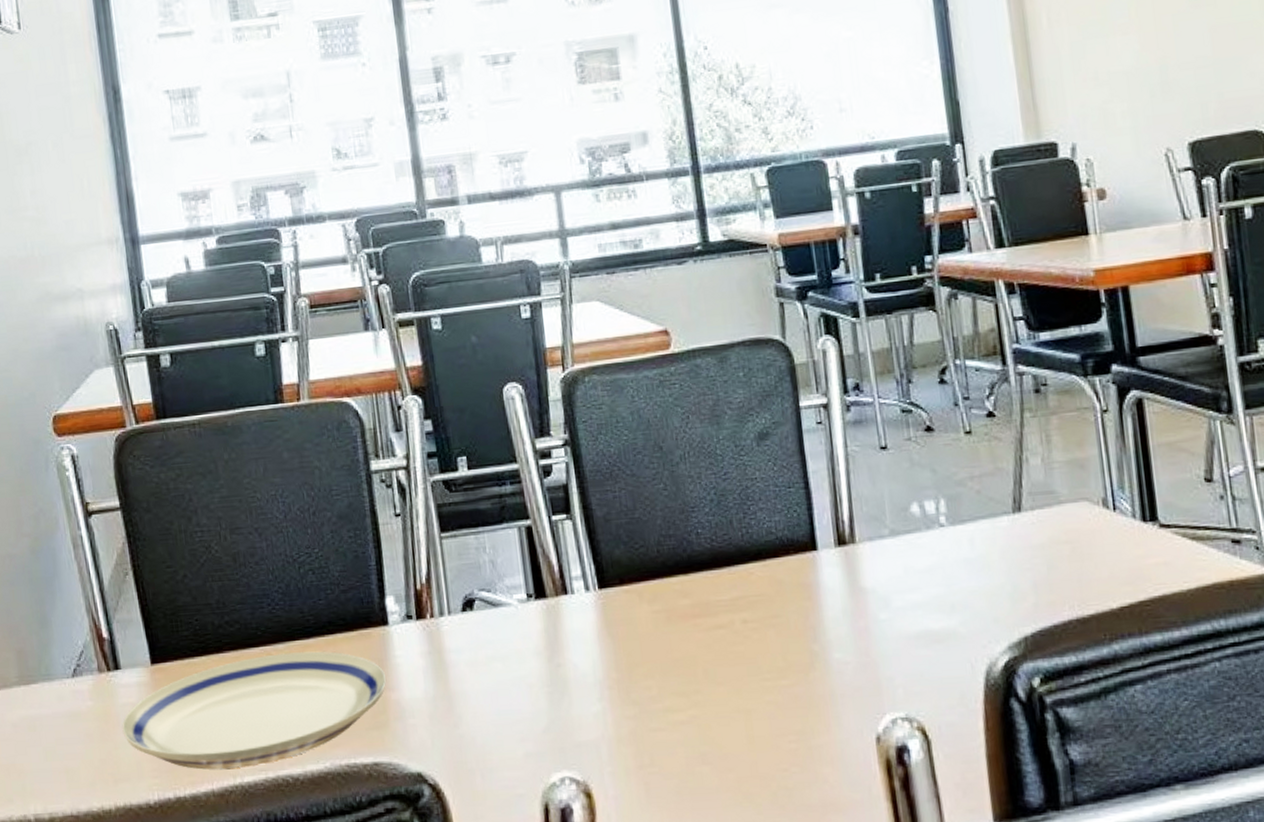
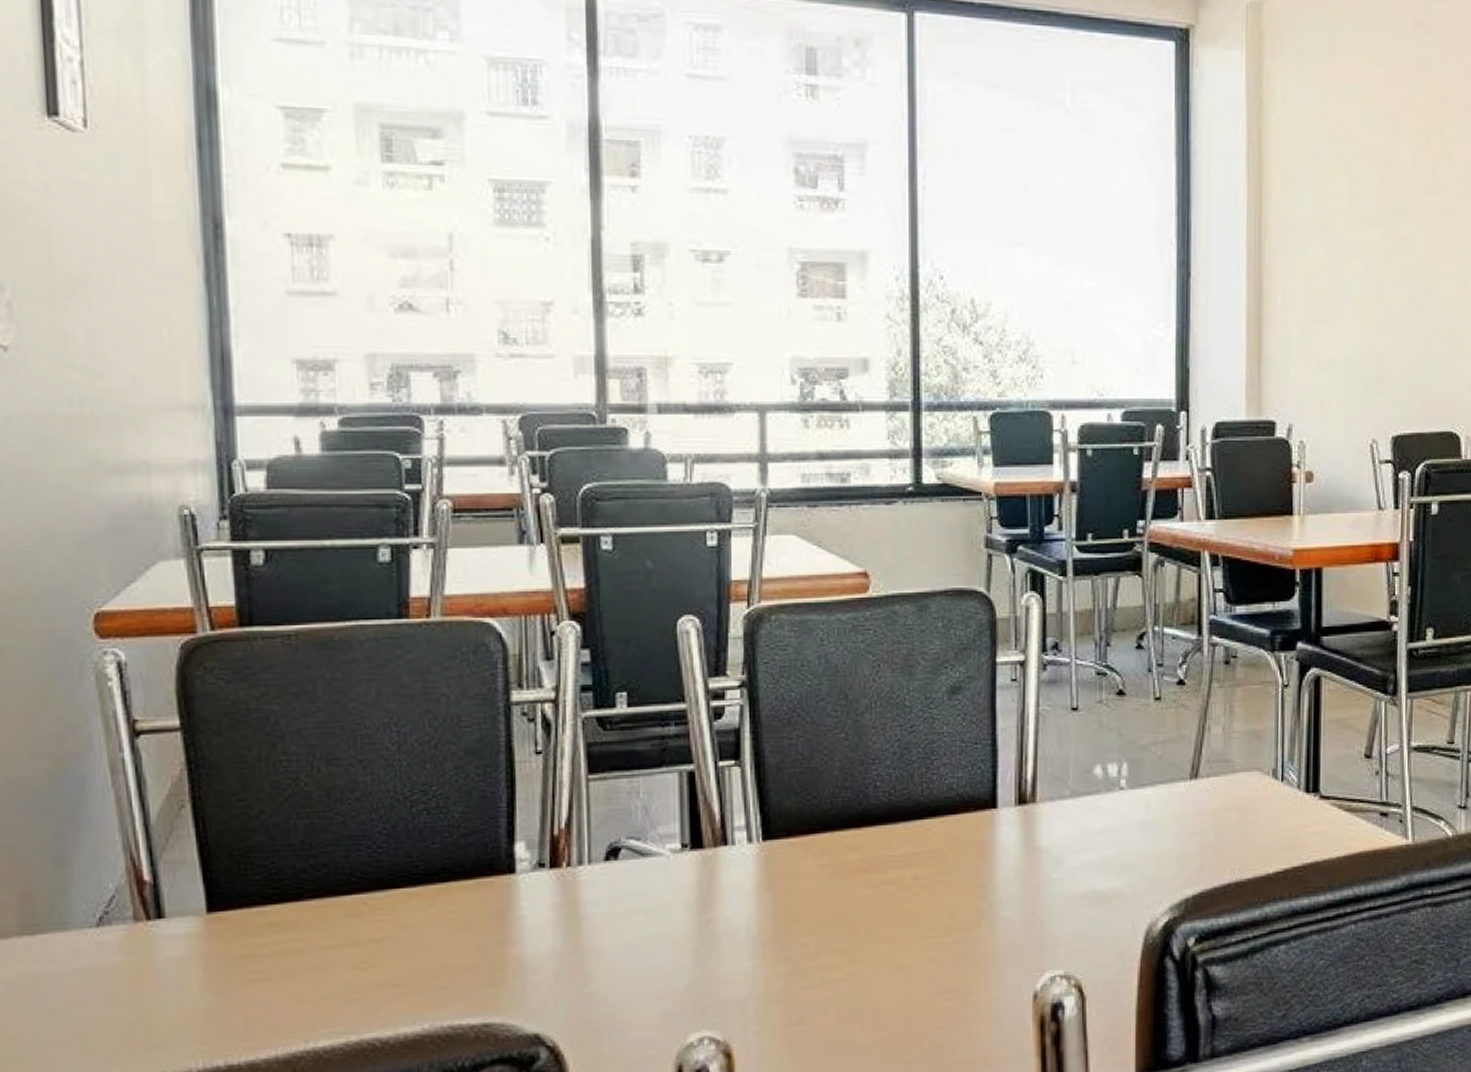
plate: present [122,651,387,770] -> none [161,901,508,1034]

